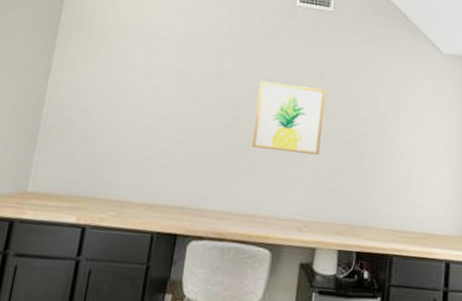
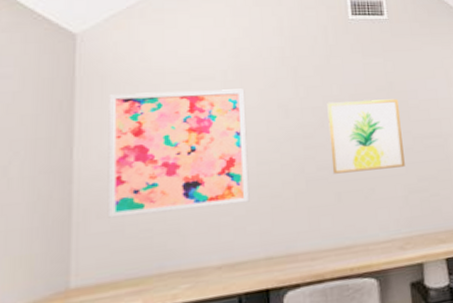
wall art: none [64,38,192,155] -> present [107,88,250,218]

